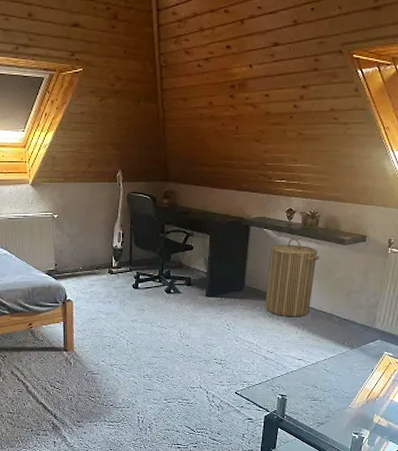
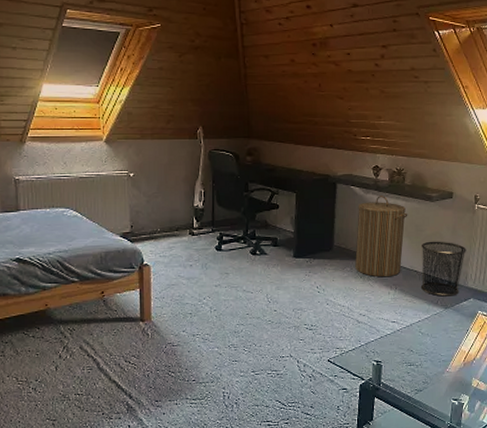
waste bin: none [329,283,377,337] -> present [421,241,466,297]

